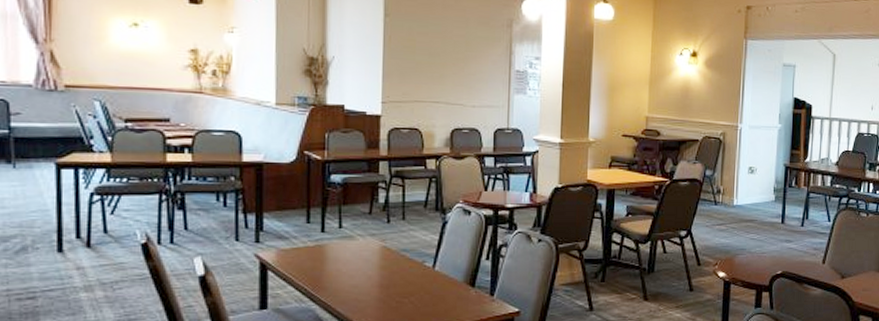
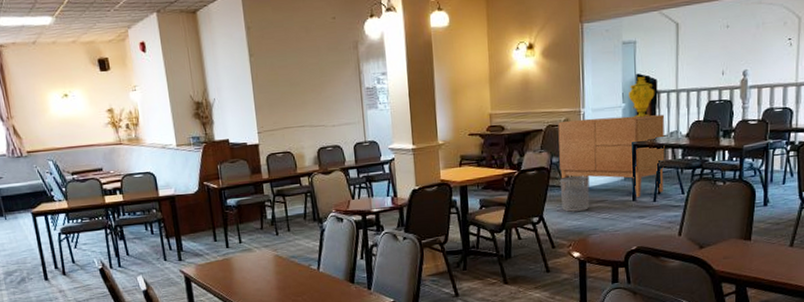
waste bin: none [711,191,741,229] -> present [559,175,590,212]
sideboard: none [712,134,818,220] -> present [558,114,665,197]
decorative urn: none [785,100,810,141] -> present [629,76,655,118]

